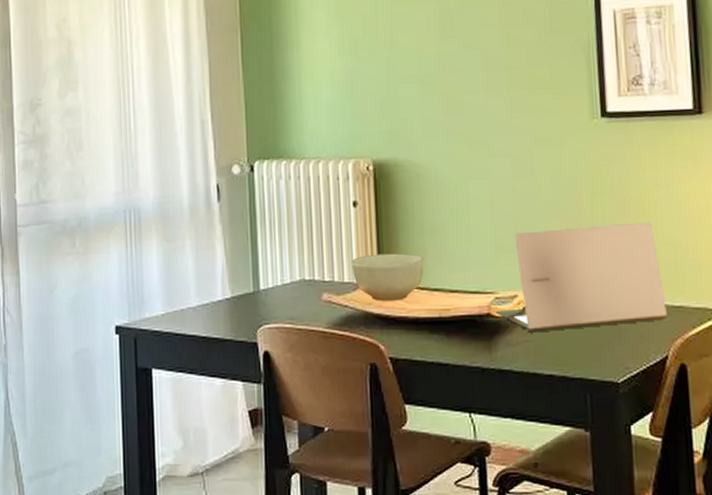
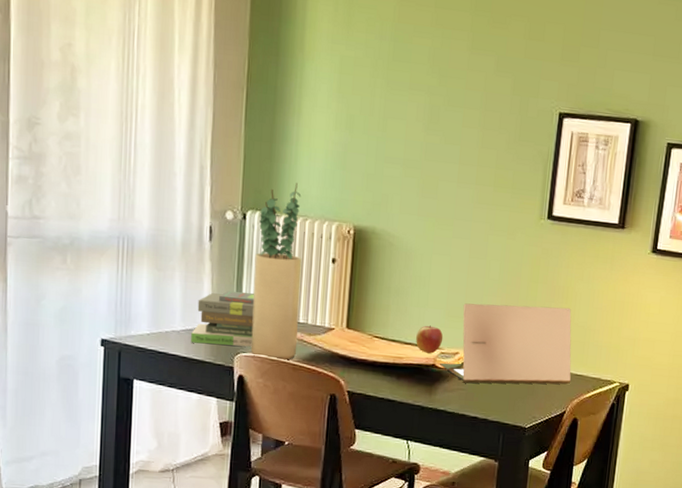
books: none [208,253,275,319] -> present [191,290,255,347]
vase: none [268,122,325,330] -> present [250,183,302,361]
bowl: present [351,253,425,301] -> none [324,305,387,346]
apple: none [462,266,496,300] -> present [416,325,444,354]

